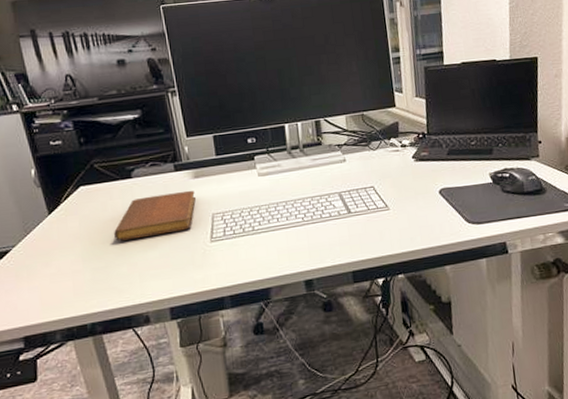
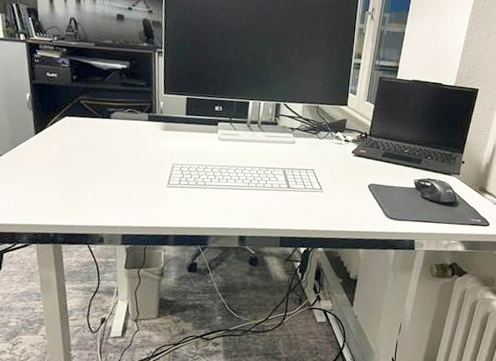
notebook: present [114,190,197,241] -> none [87,137,162,173]

